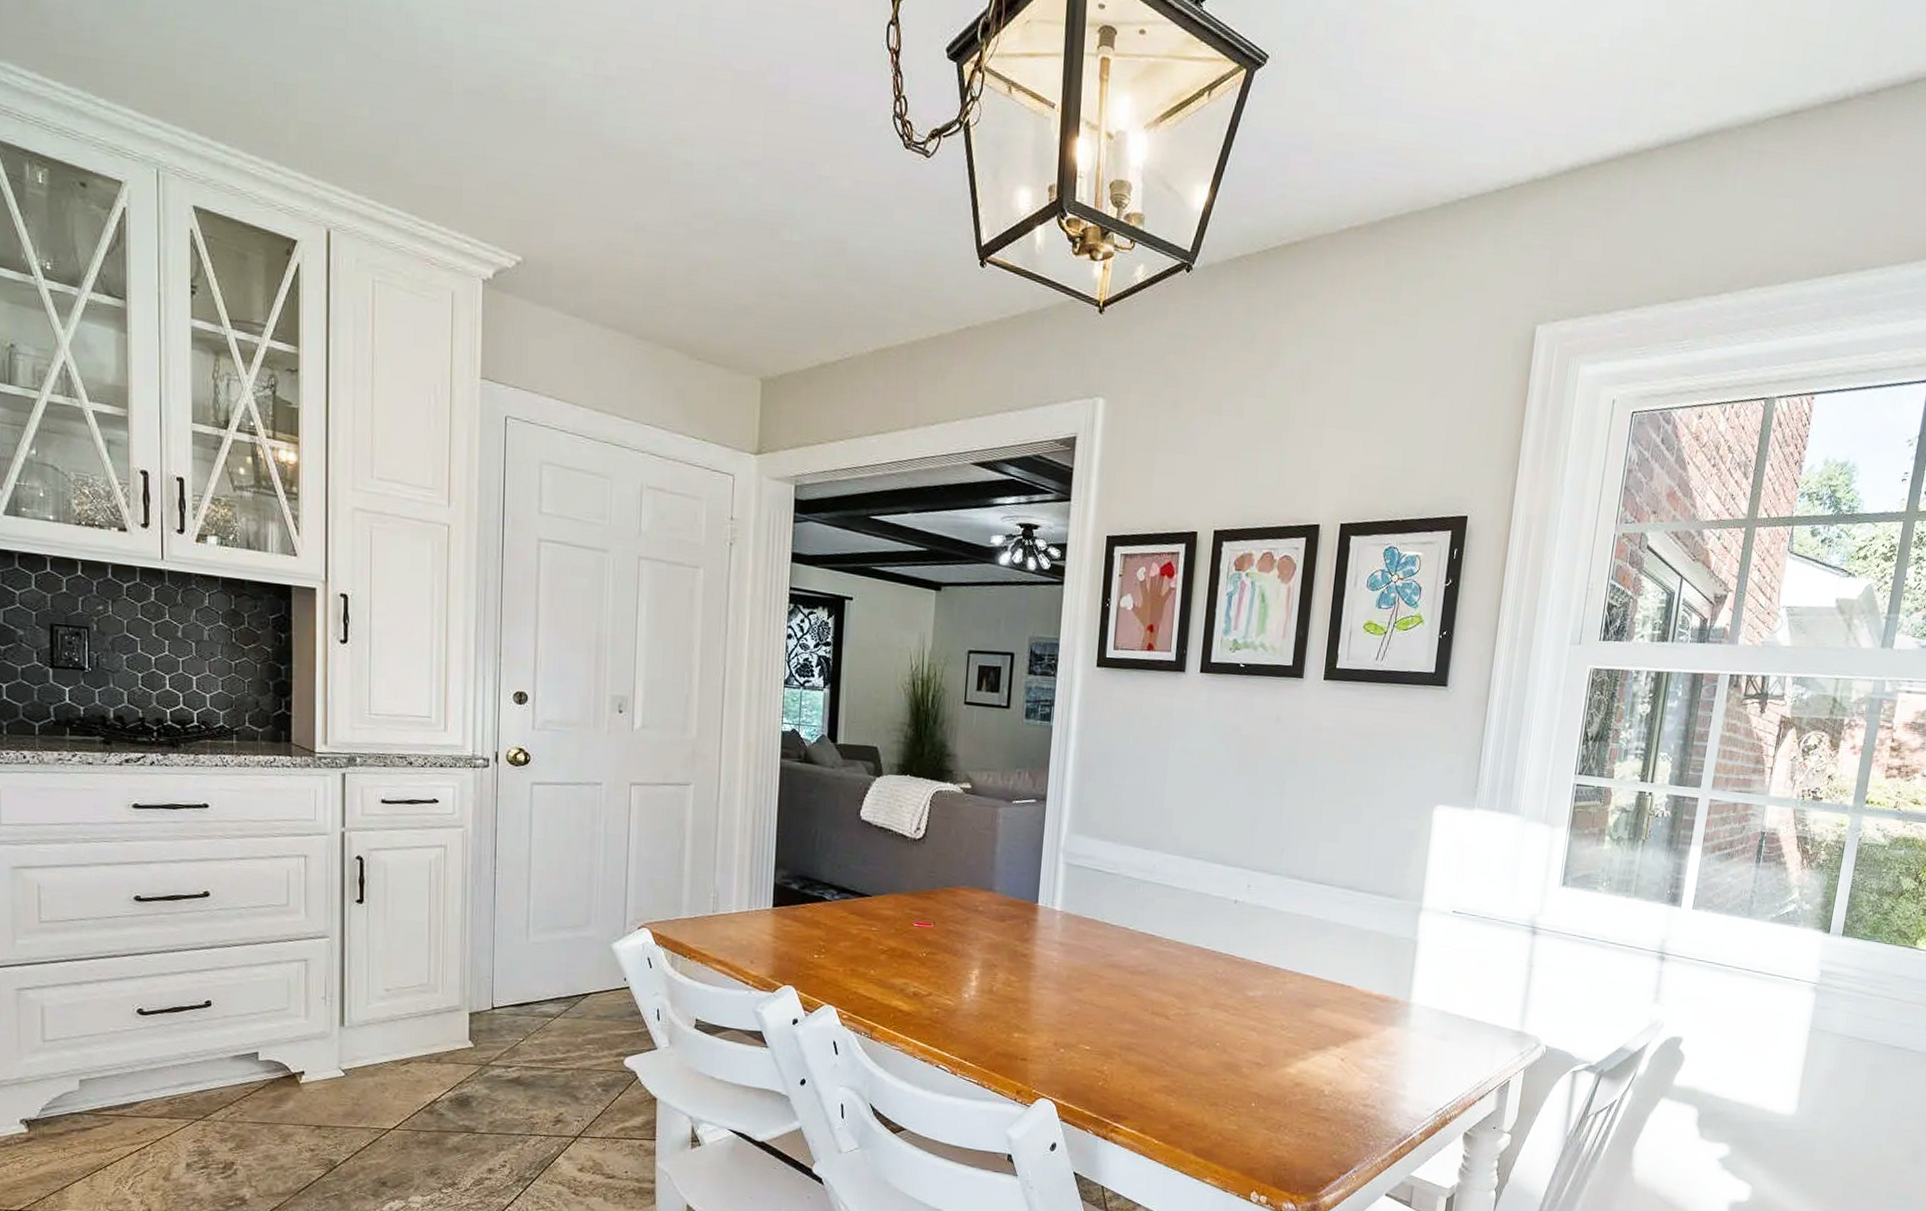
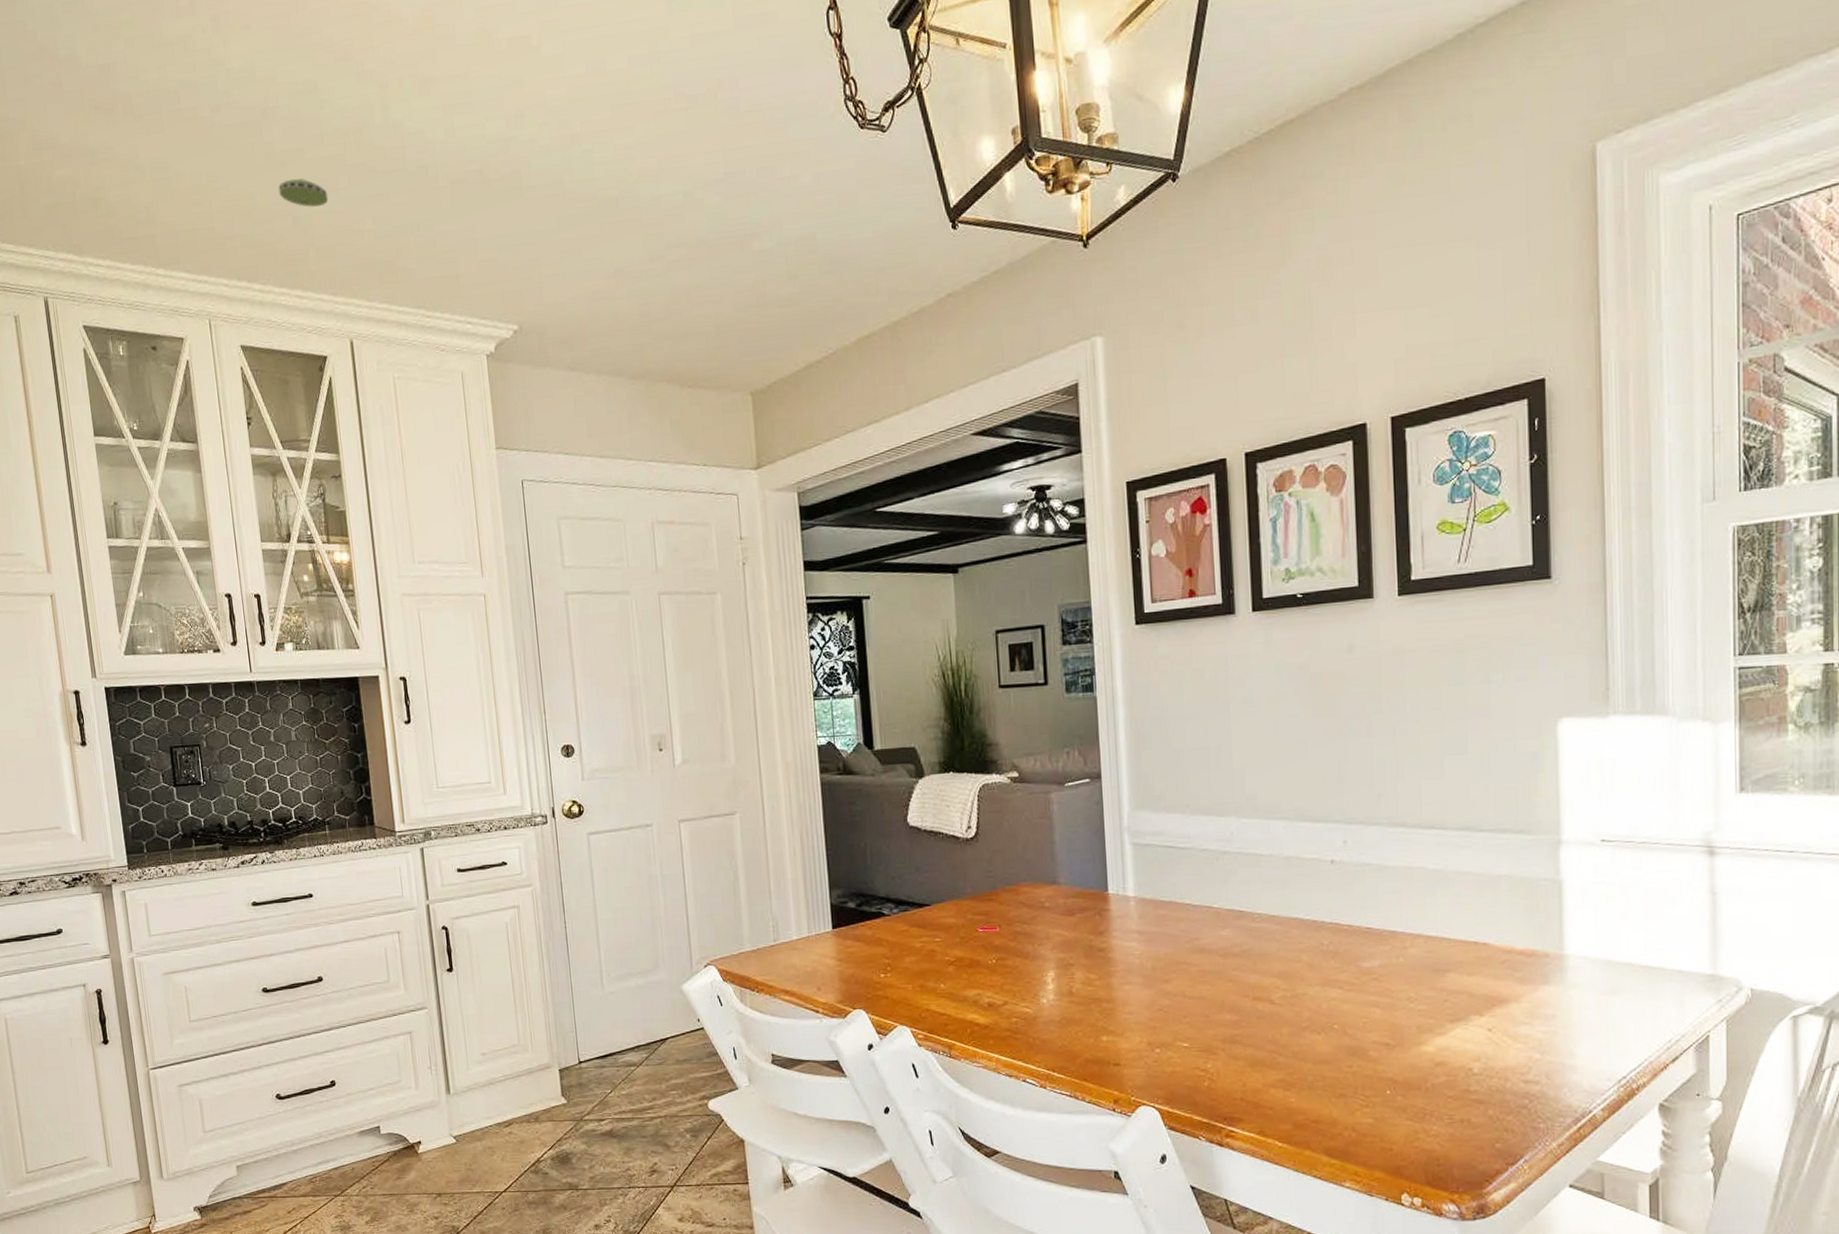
smoke detector: none [260,39,320,79] -> present [278,178,329,207]

